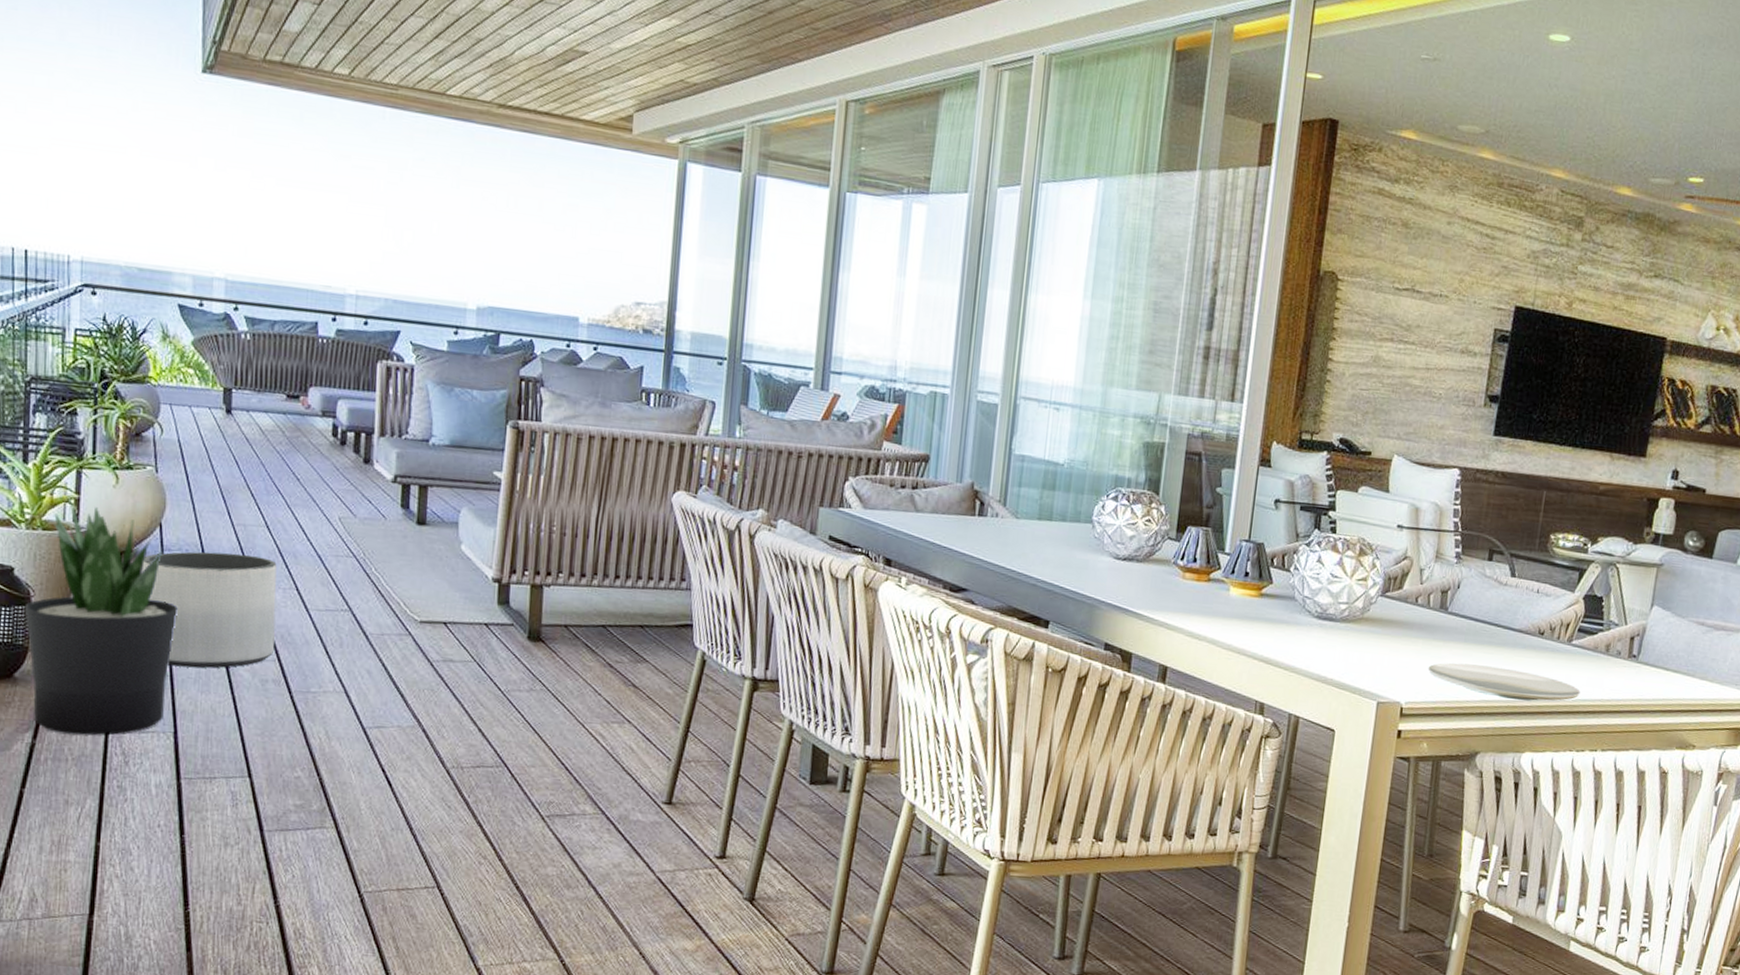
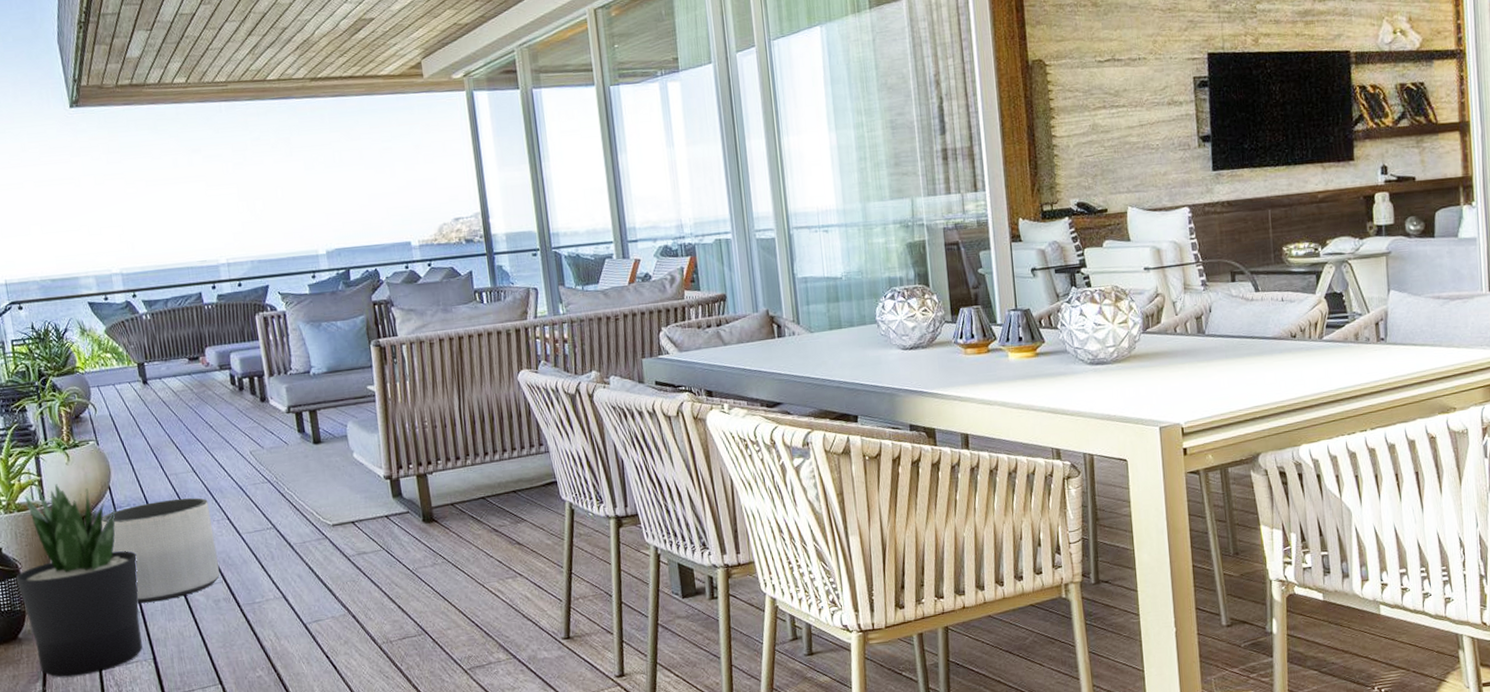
plate: present [1428,662,1580,701] -> none [1198,373,1340,402]

